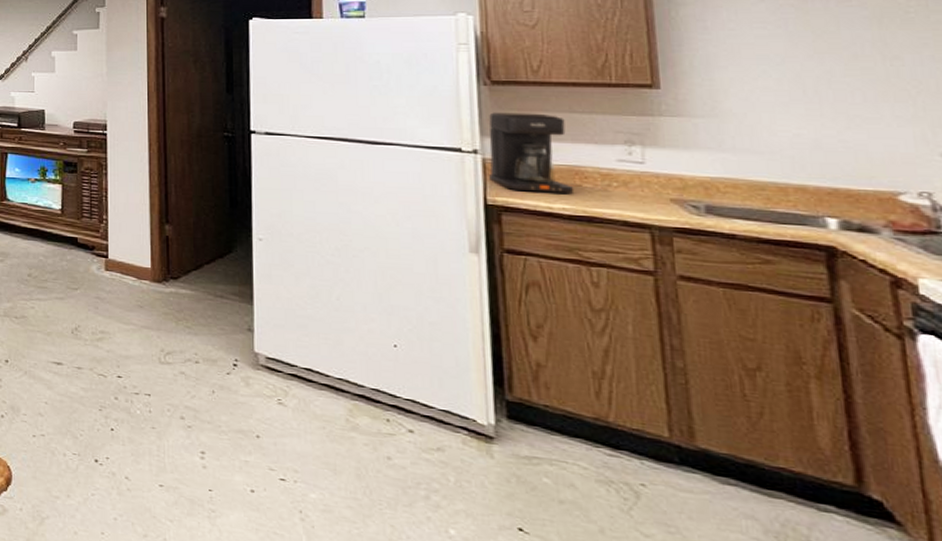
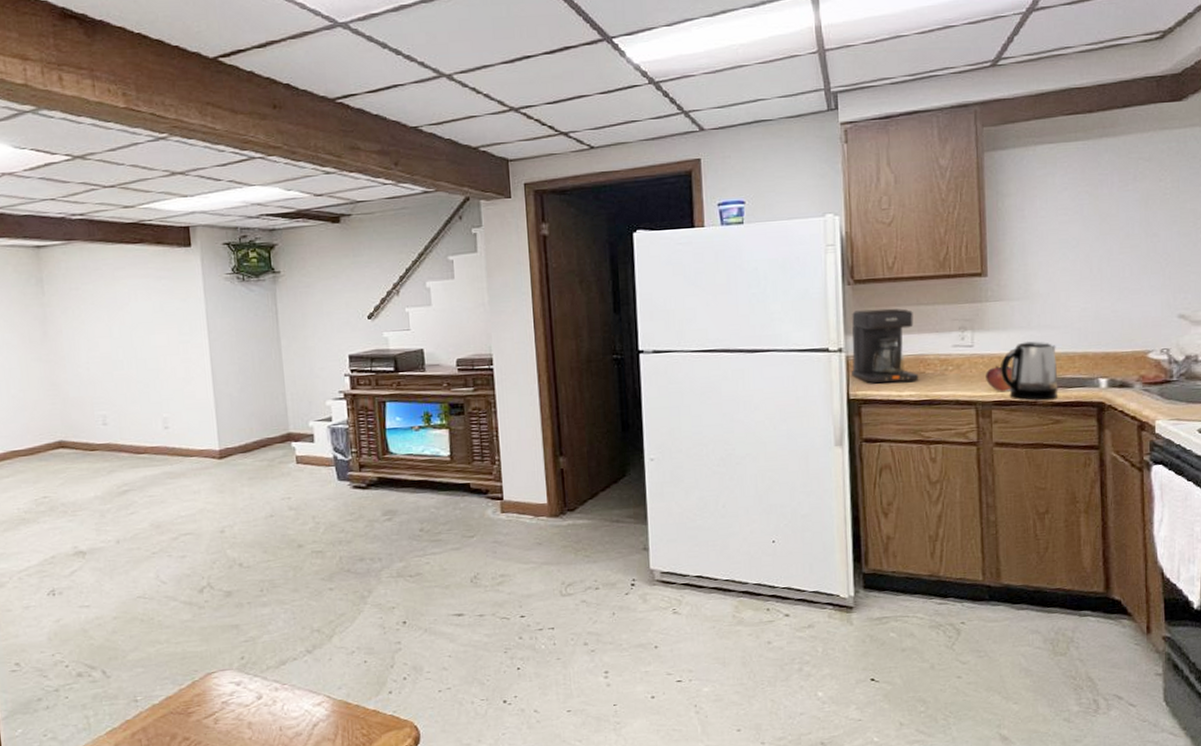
fruit: none [663,187,699,219] -> present [986,365,1012,392]
kettle: none [681,165,767,236] -> present [1000,341,1059,402]

